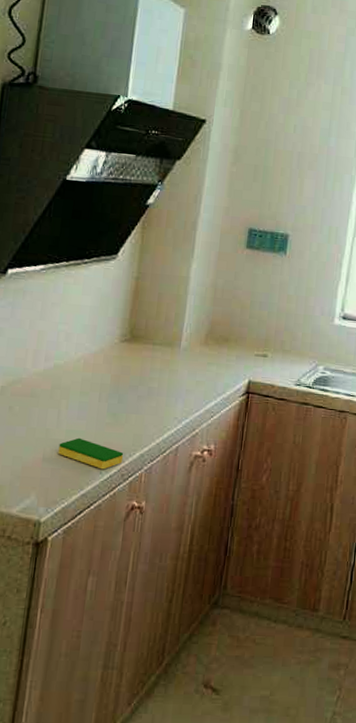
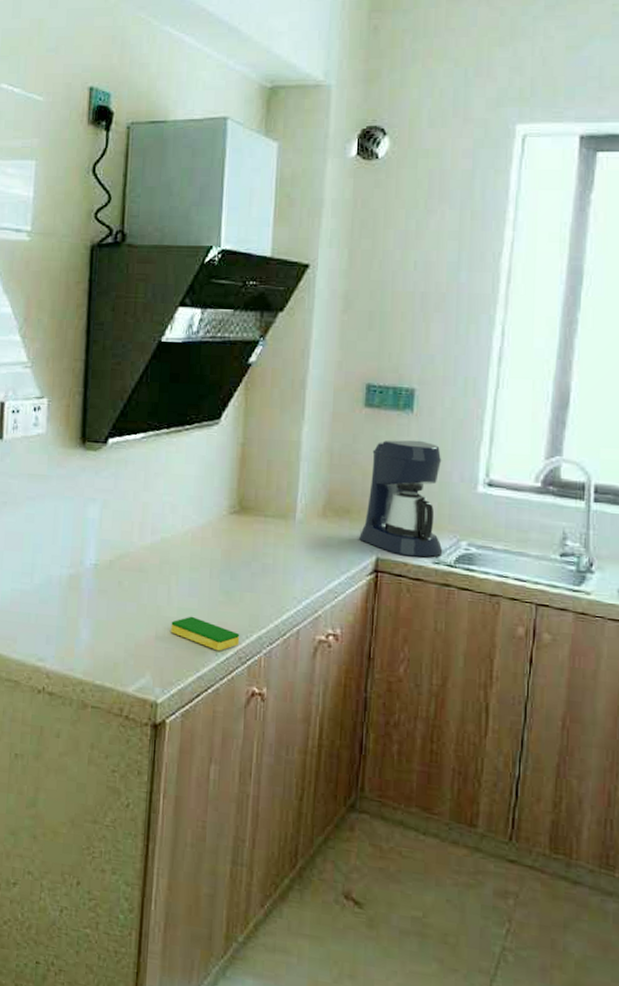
coffee maker: none [235,278,308,380] -> present [359,440,443,558]

